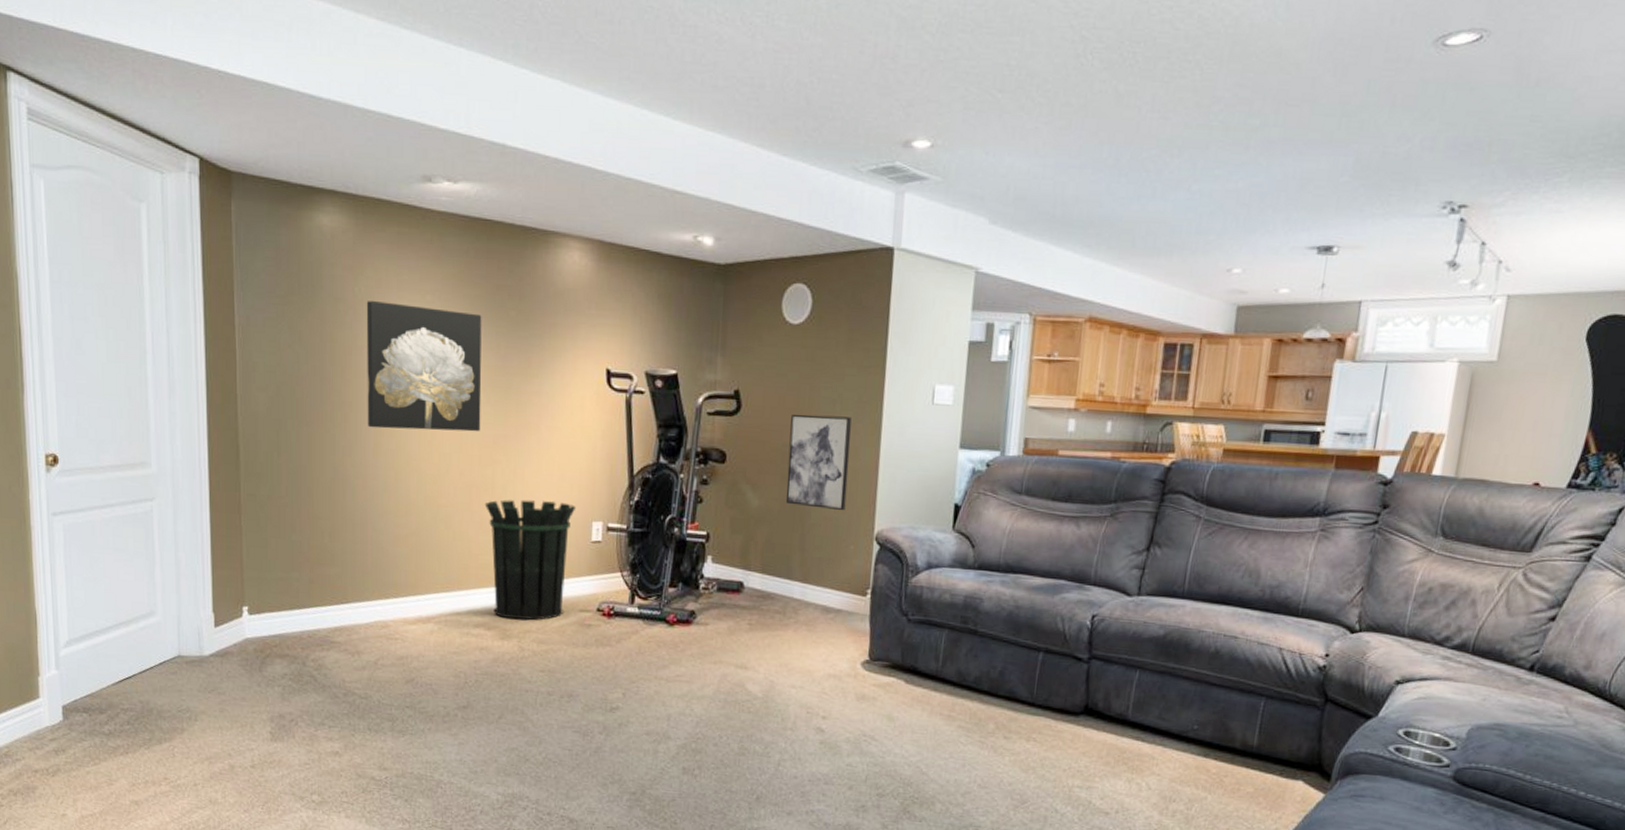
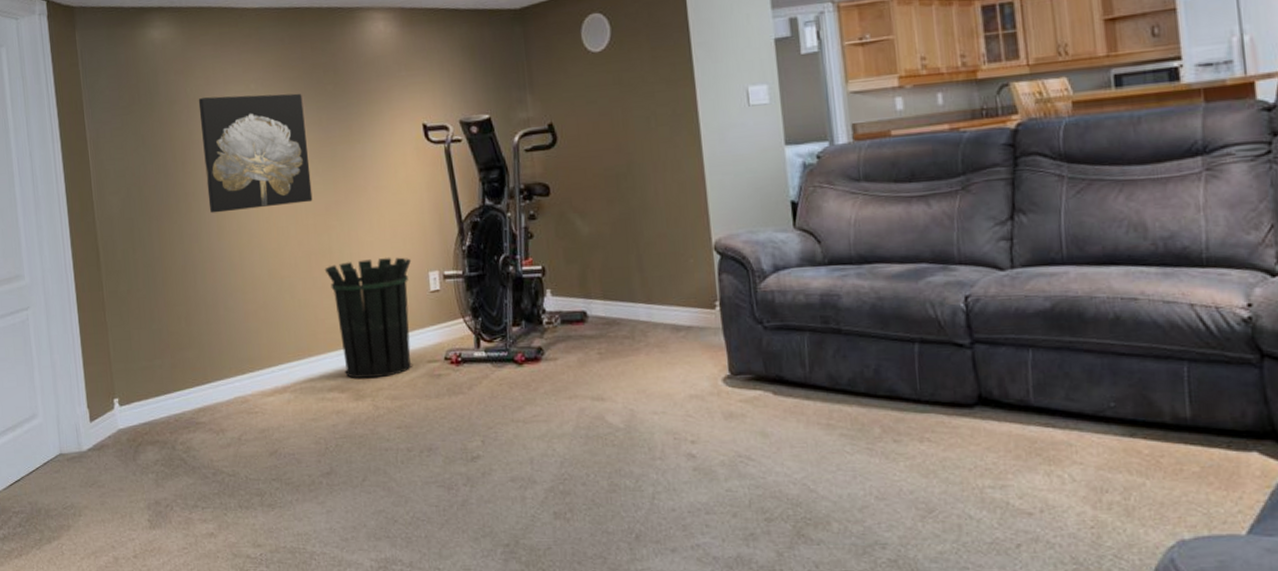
wall art: present [785,414,852,511] -> none [608,132,678,227]

